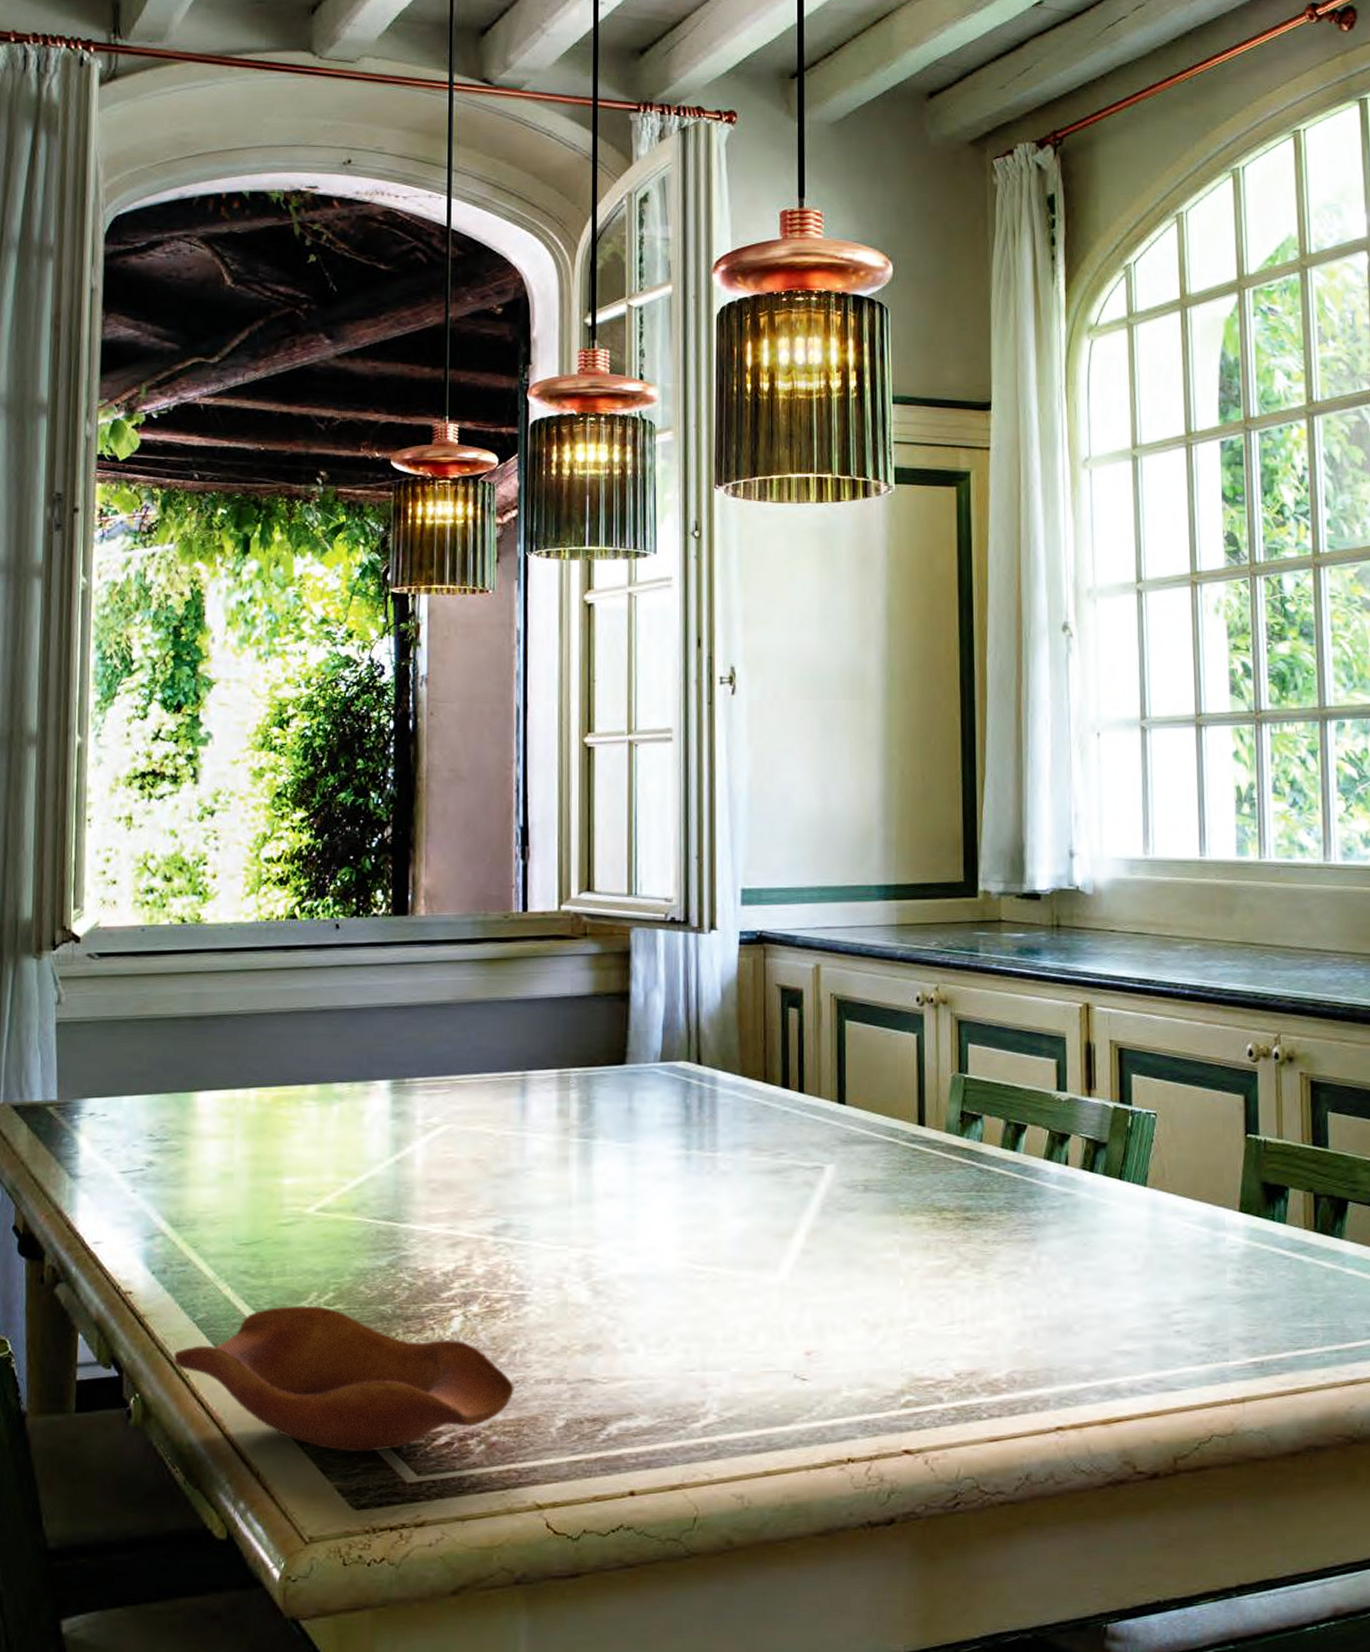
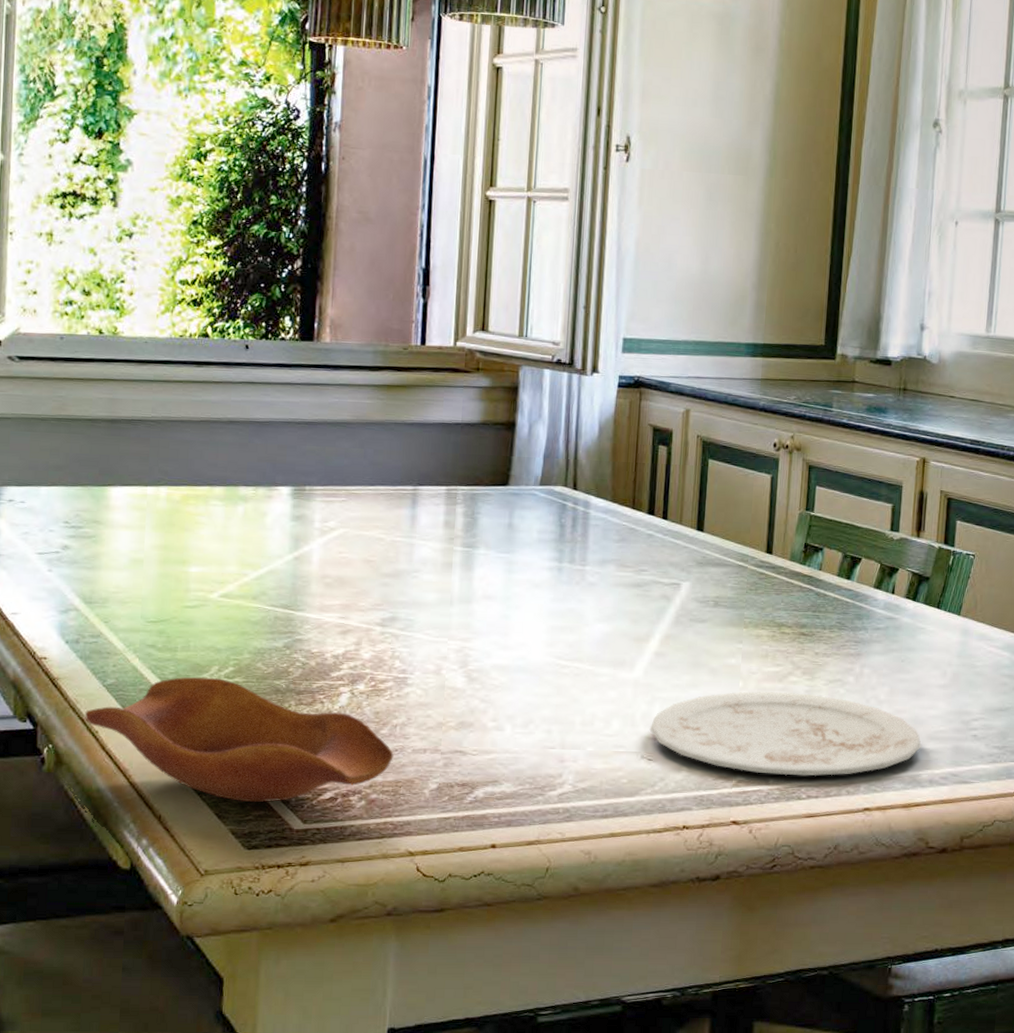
plate: none [801,1289,1117,1391] -> present [649,691,921,776]

